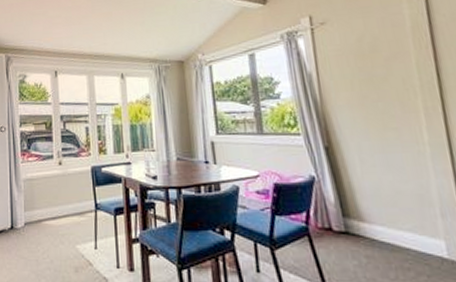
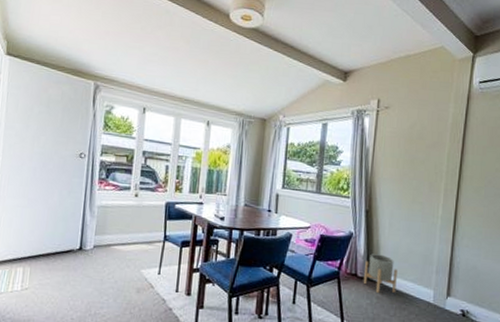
planter: none [339,200,391,250] -> present [363,254,397,293]

